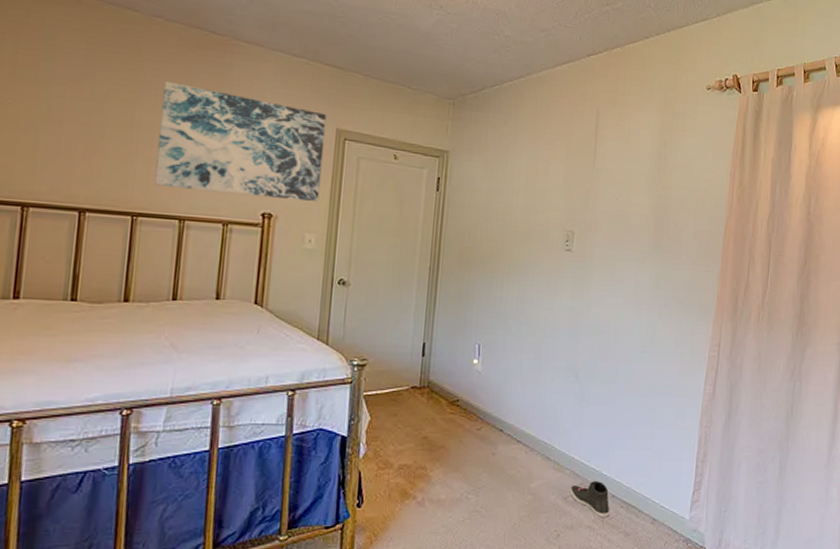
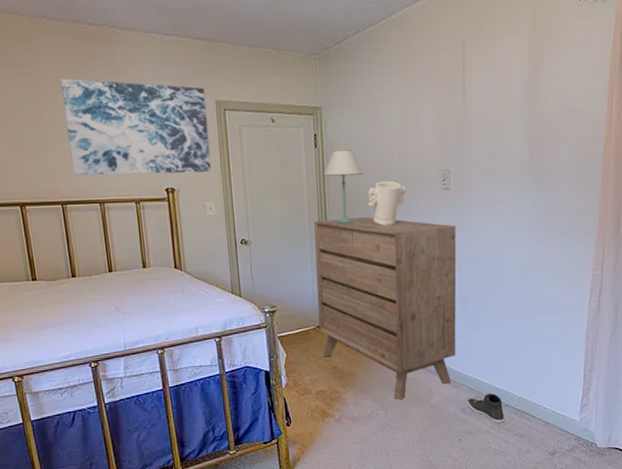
dresser: none [413,268,575,483] -> present [313,217,457,400]
table lamp: none [441,196,485,275] -> present [322,149,364,224]
decorative vase: none [485,234,528,282] -> present [367,180,406,226]

